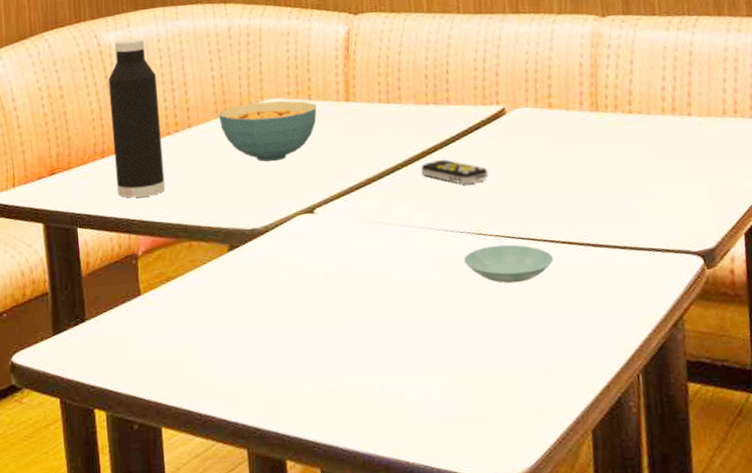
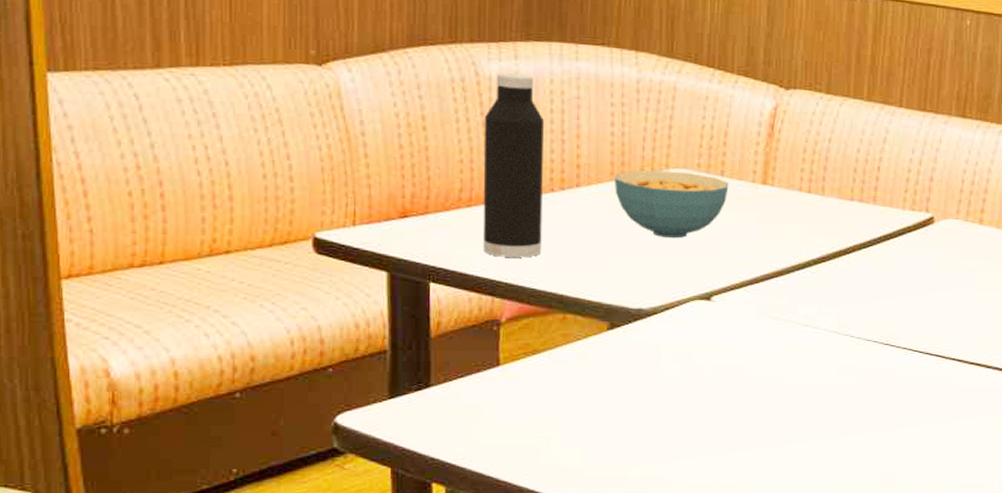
remote control: present [420,159,489,185] -> none [834,261,906,292]
saucer: present [464,244,554,284] -> none [866,358,959,398]

